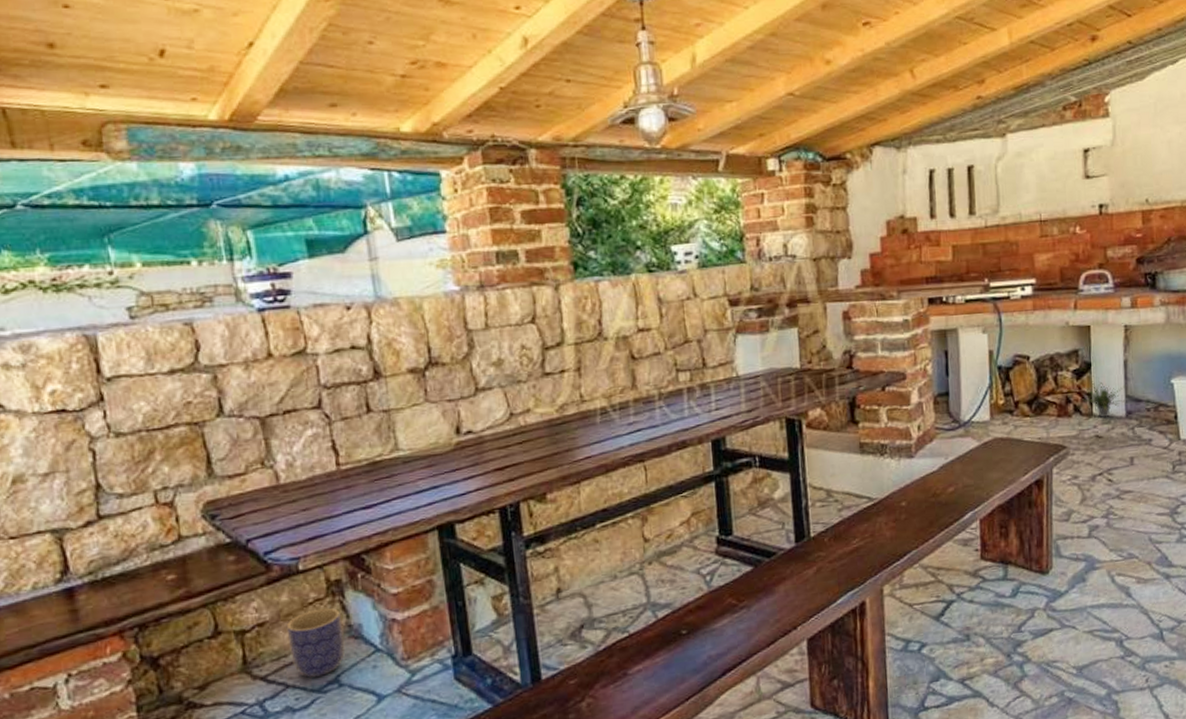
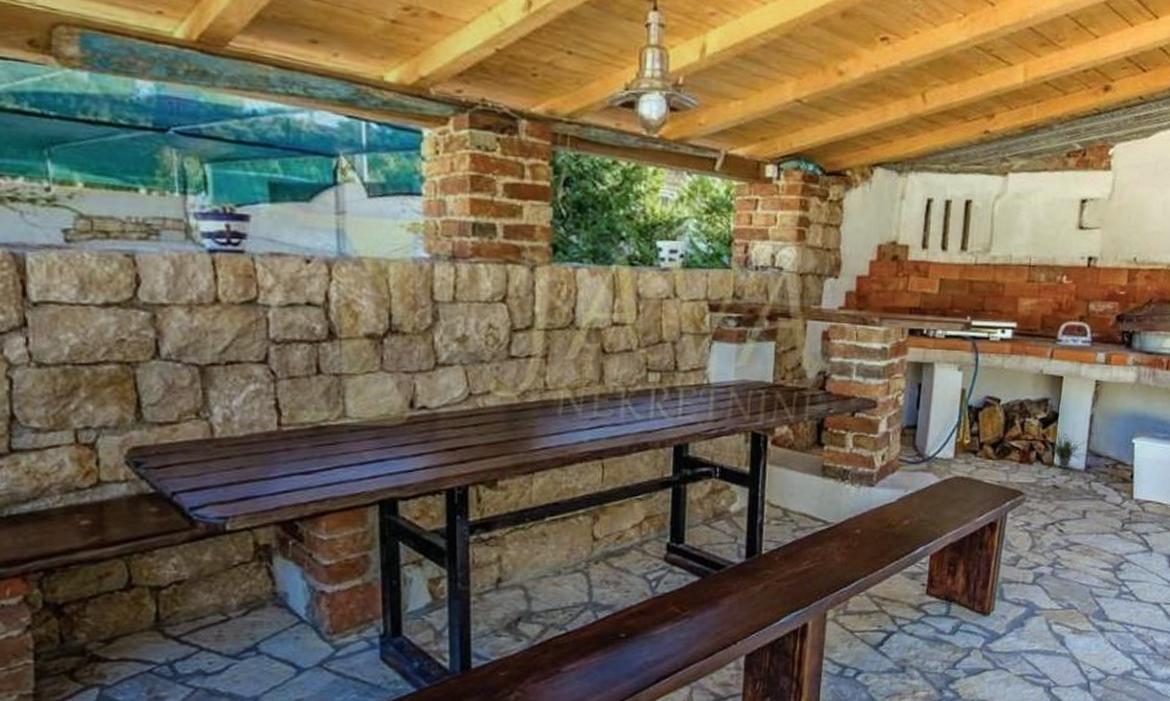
planter: present [286,607,346,678] -> none [206,572,268,642]

